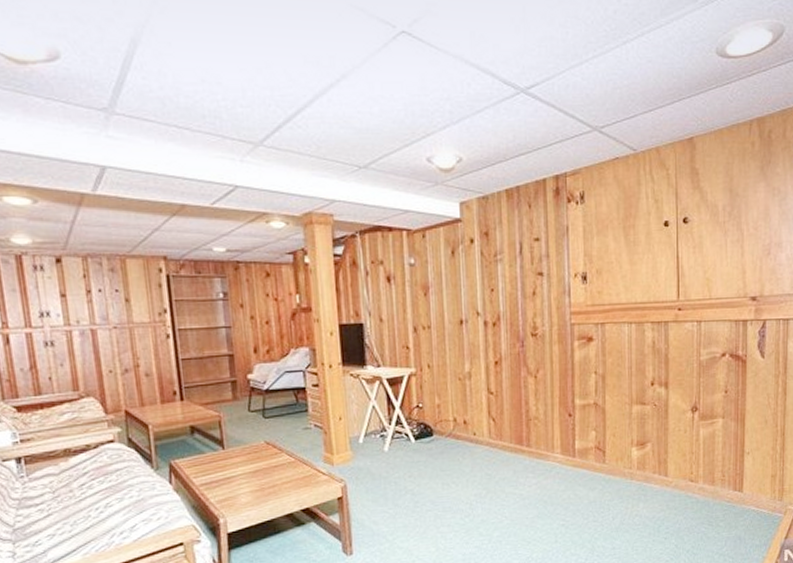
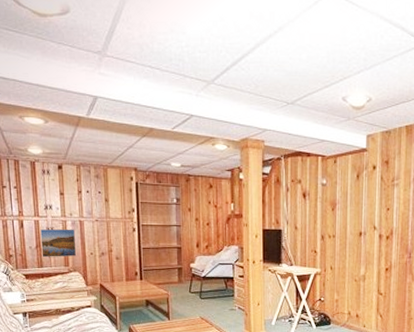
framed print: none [34,340,90,381] -> present [40,229,77,257]

